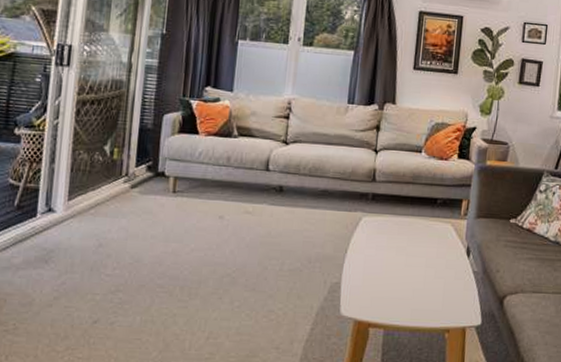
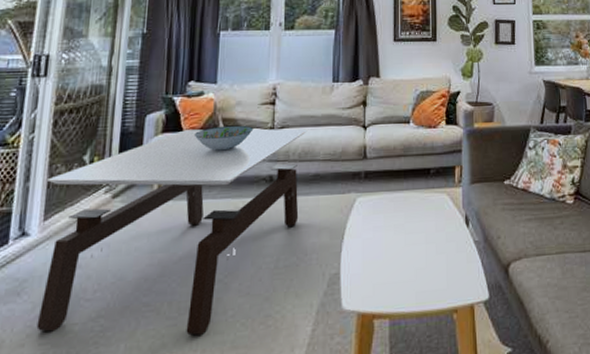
coffee table: none [62,133,320,319] -> present [36,128,308,336]
decorative bowl: none [209,133,267,157] -> present [194,125,254,151]

